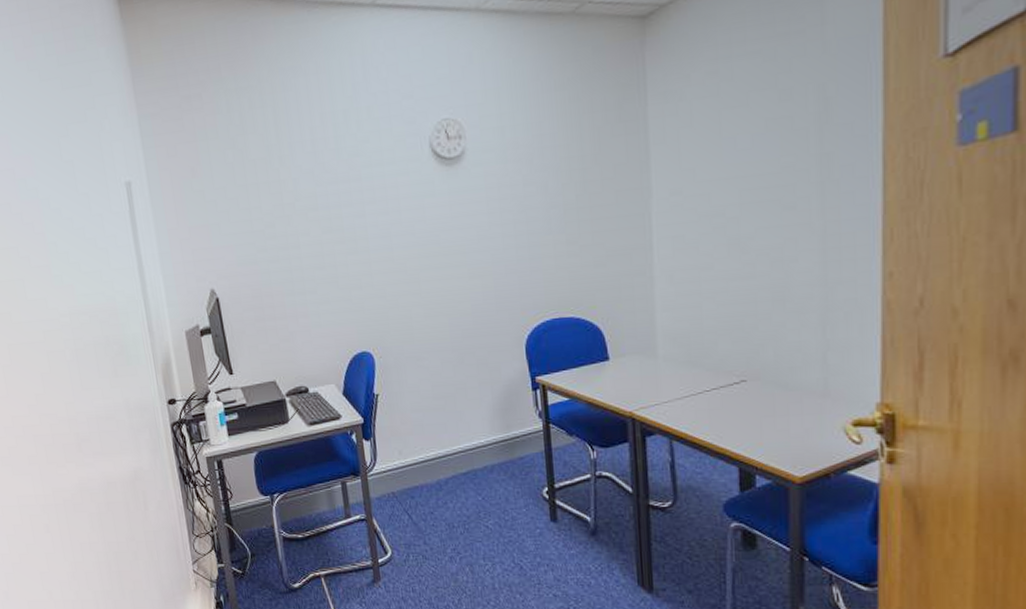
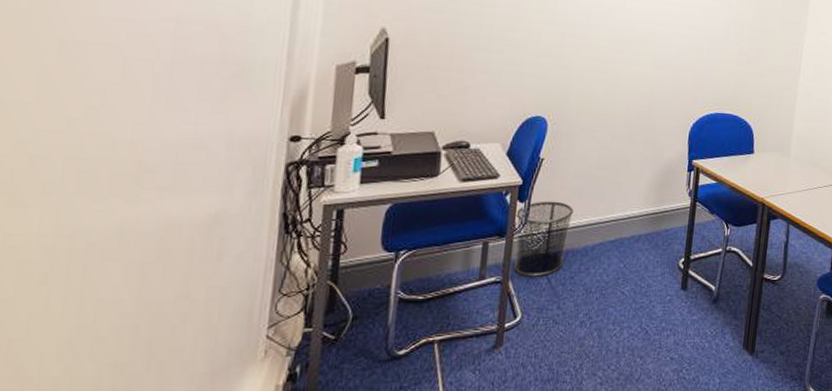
waste bin: none [364,436,420,514] -> present [514,201,574,277]

